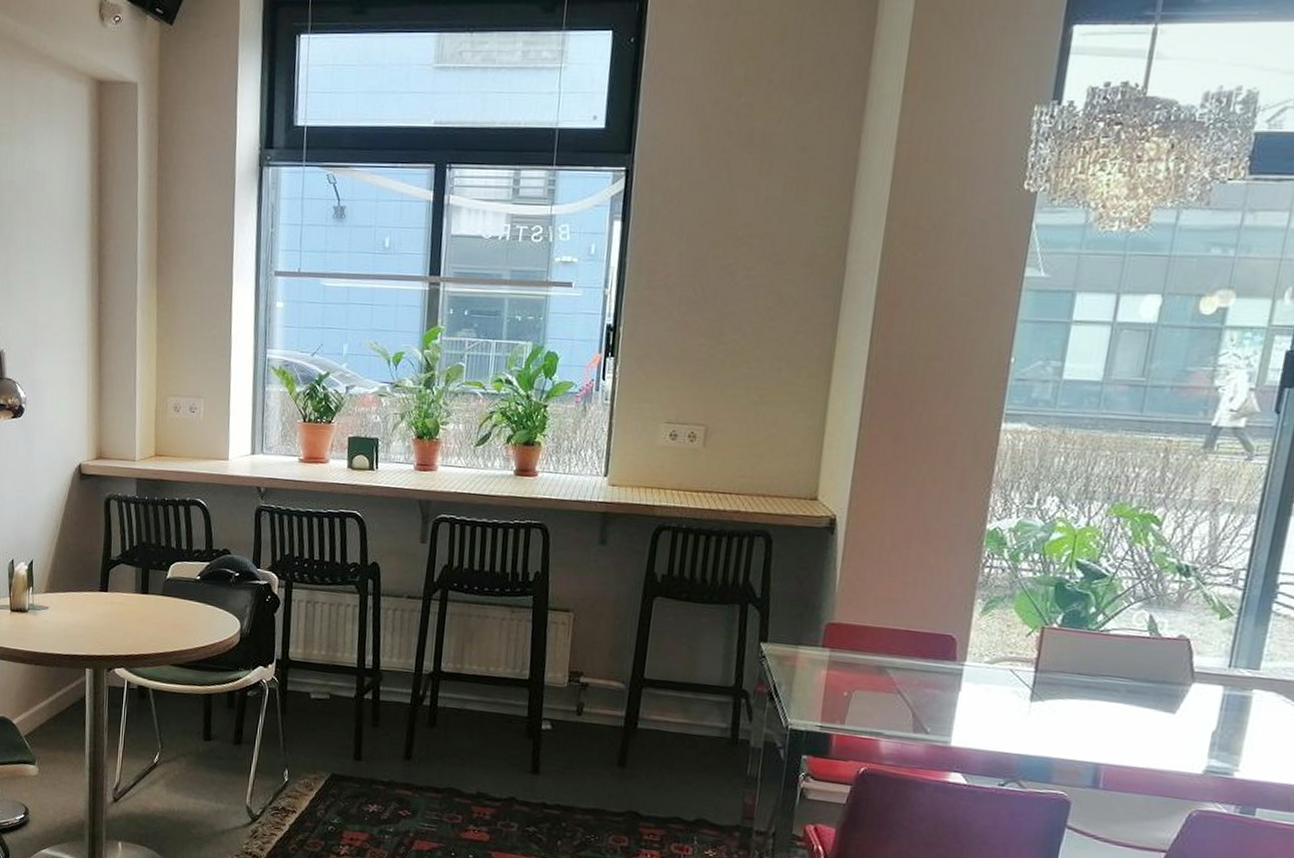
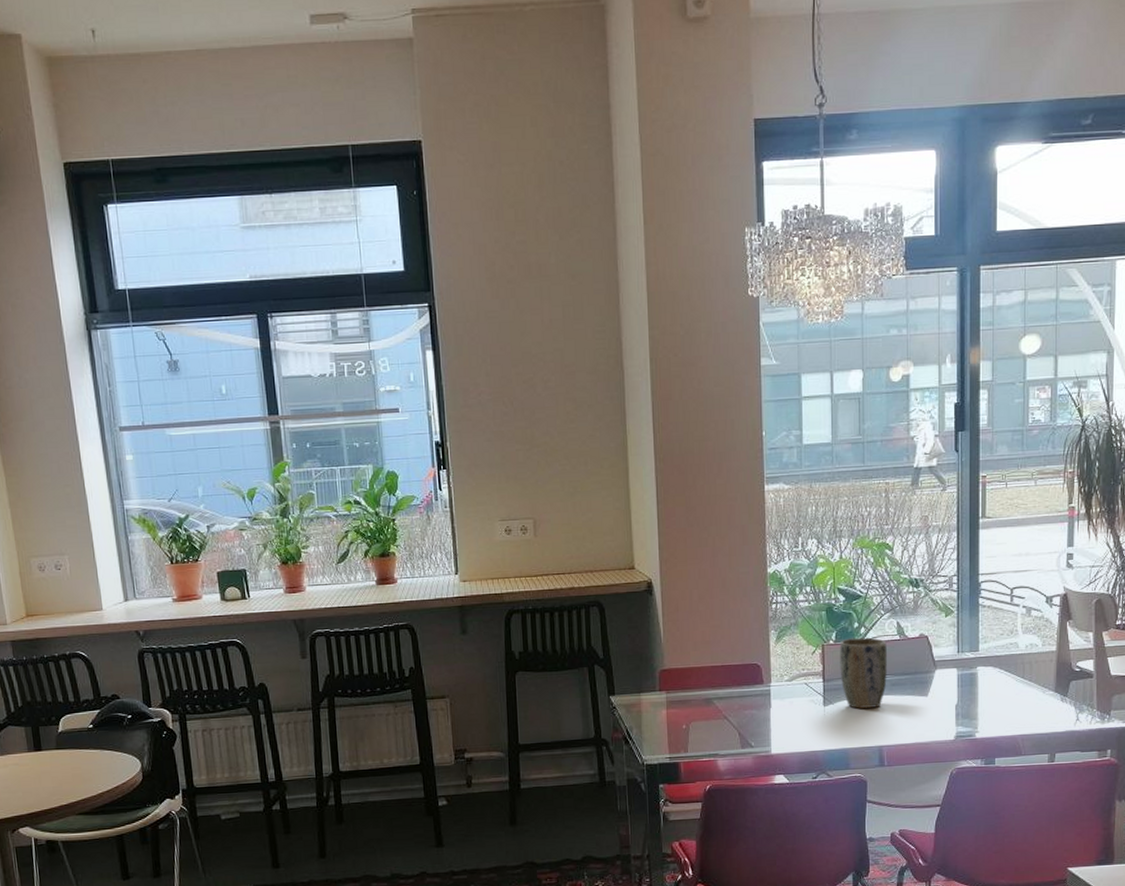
plant pot: none [1058,624,1131,716] -> present [839,637,887,709]

